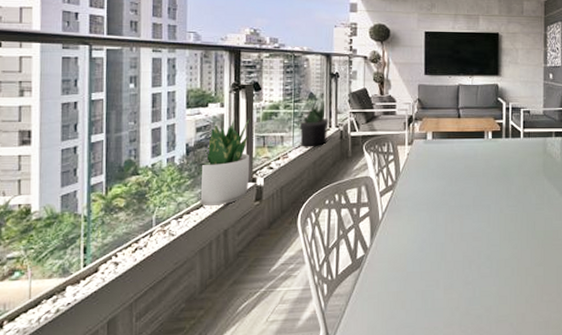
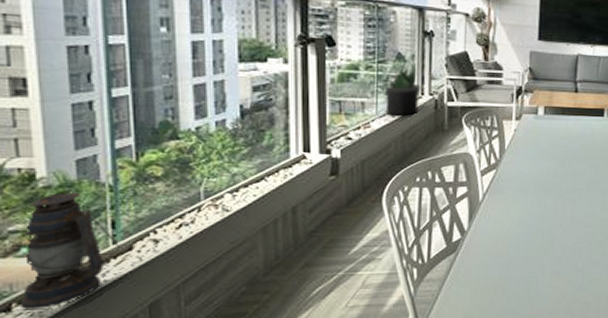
lantern: none [10,222,88,327] -> present [20,192,120,310]
planter: present [199,119,250,207] -> none [259,78,323,180]

